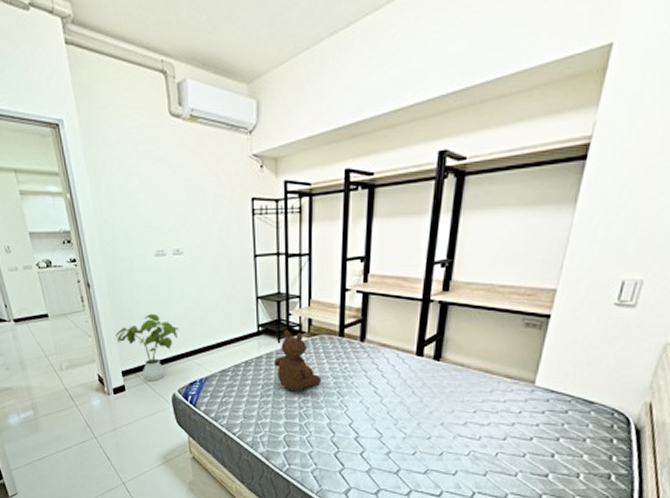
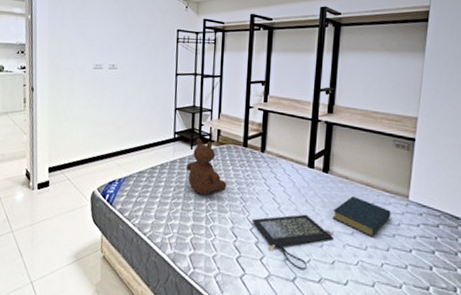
house plant: present [115,313,178,381] -> none [48,116,105,179]
clutch bag: none [350,406,443,463] -> present [251,214,333,271]
hardback book: none [442,385,513,427] -> present [332,196,391,237]

